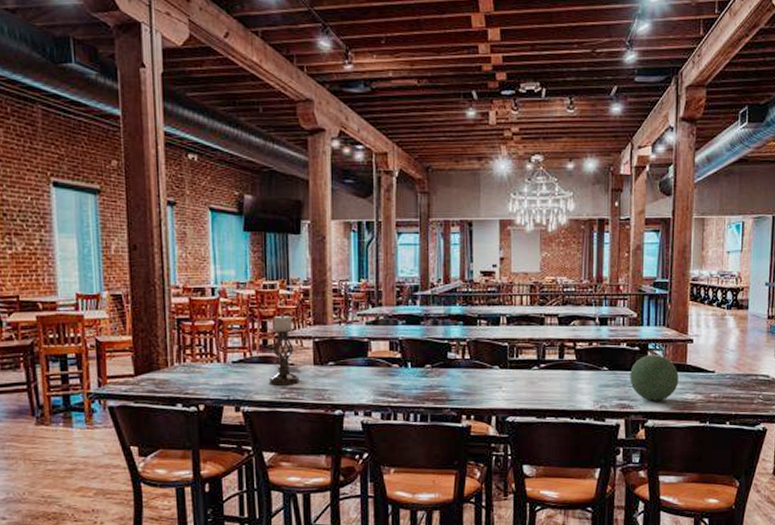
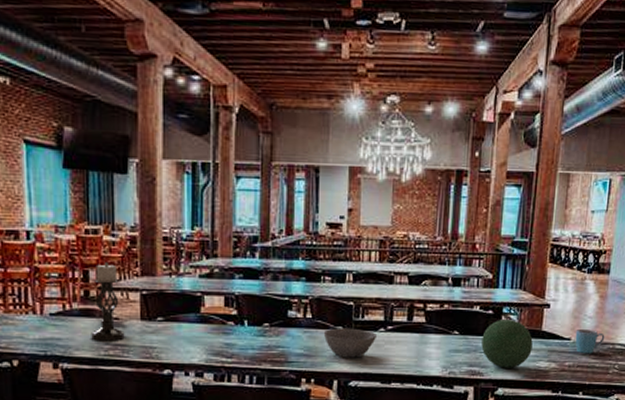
bowl: none [481,367,530,395] -> present [323,328,376,358]
mug: none [719,362,748,386] -> present [575,330,605,354]

